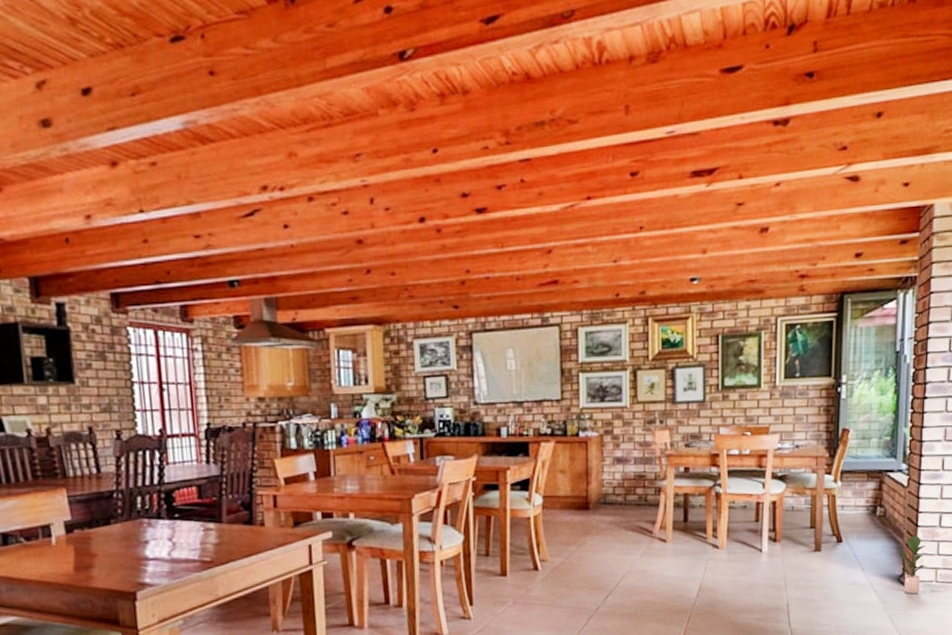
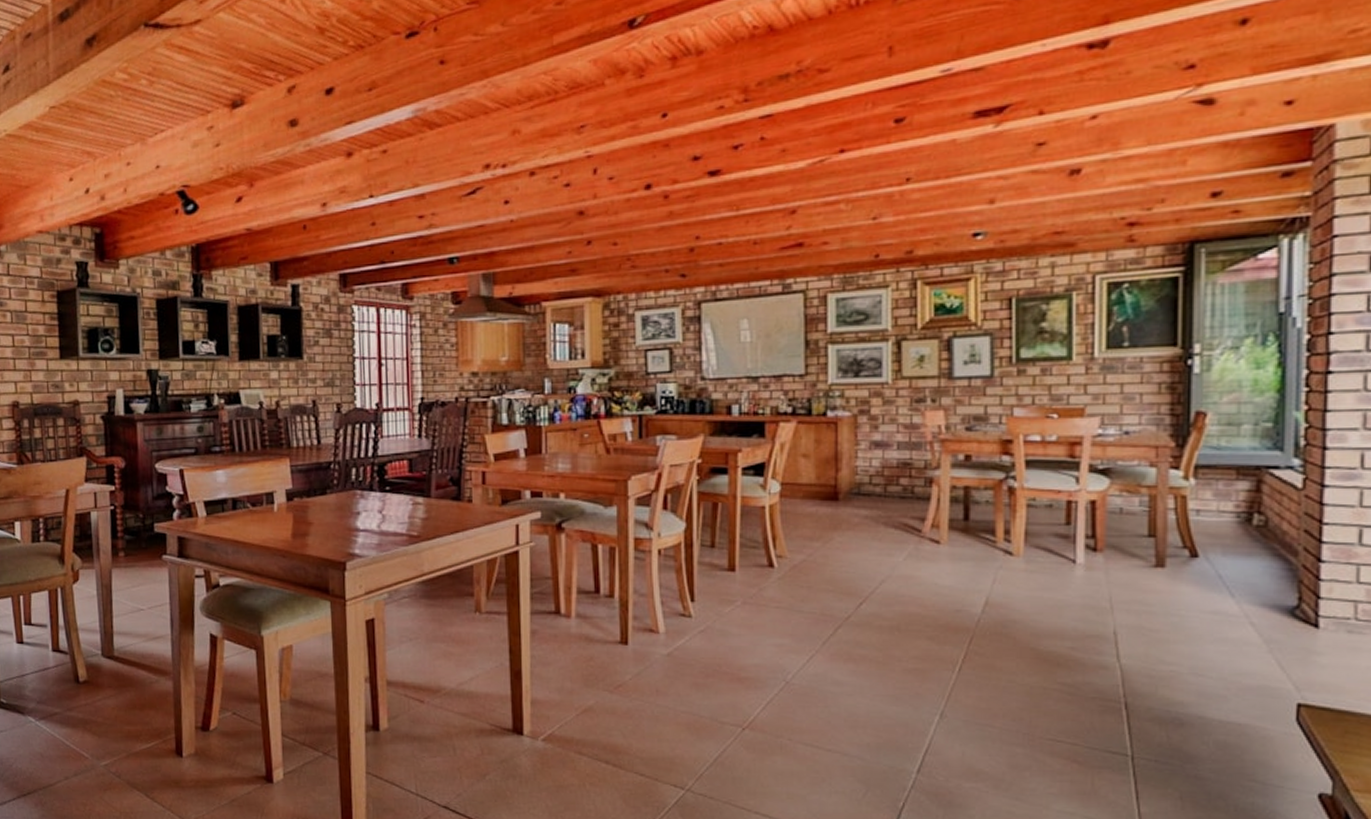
potted plant: present [896,534,928,595] -> none [1287,553,1341,635]

